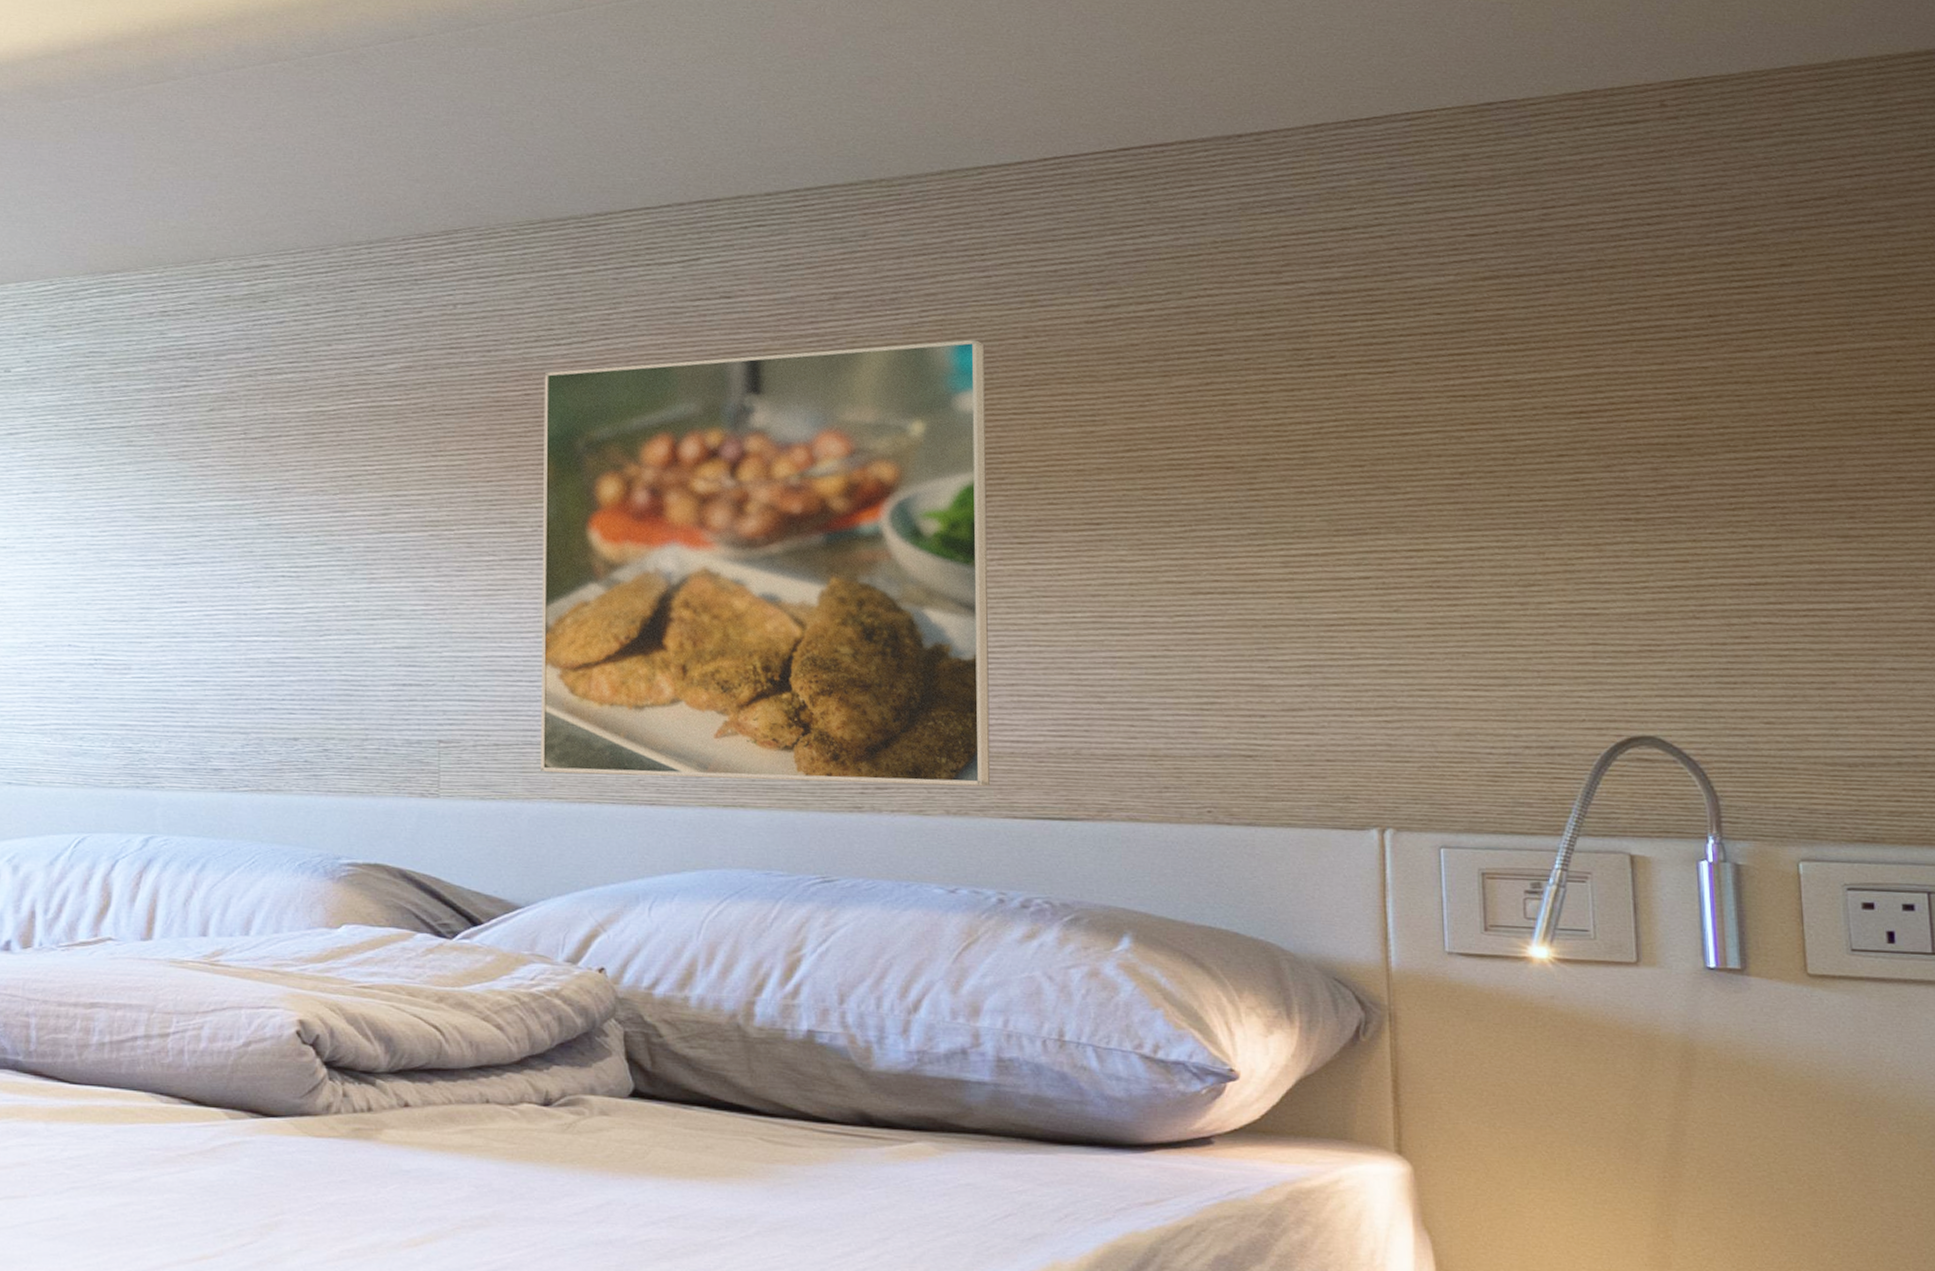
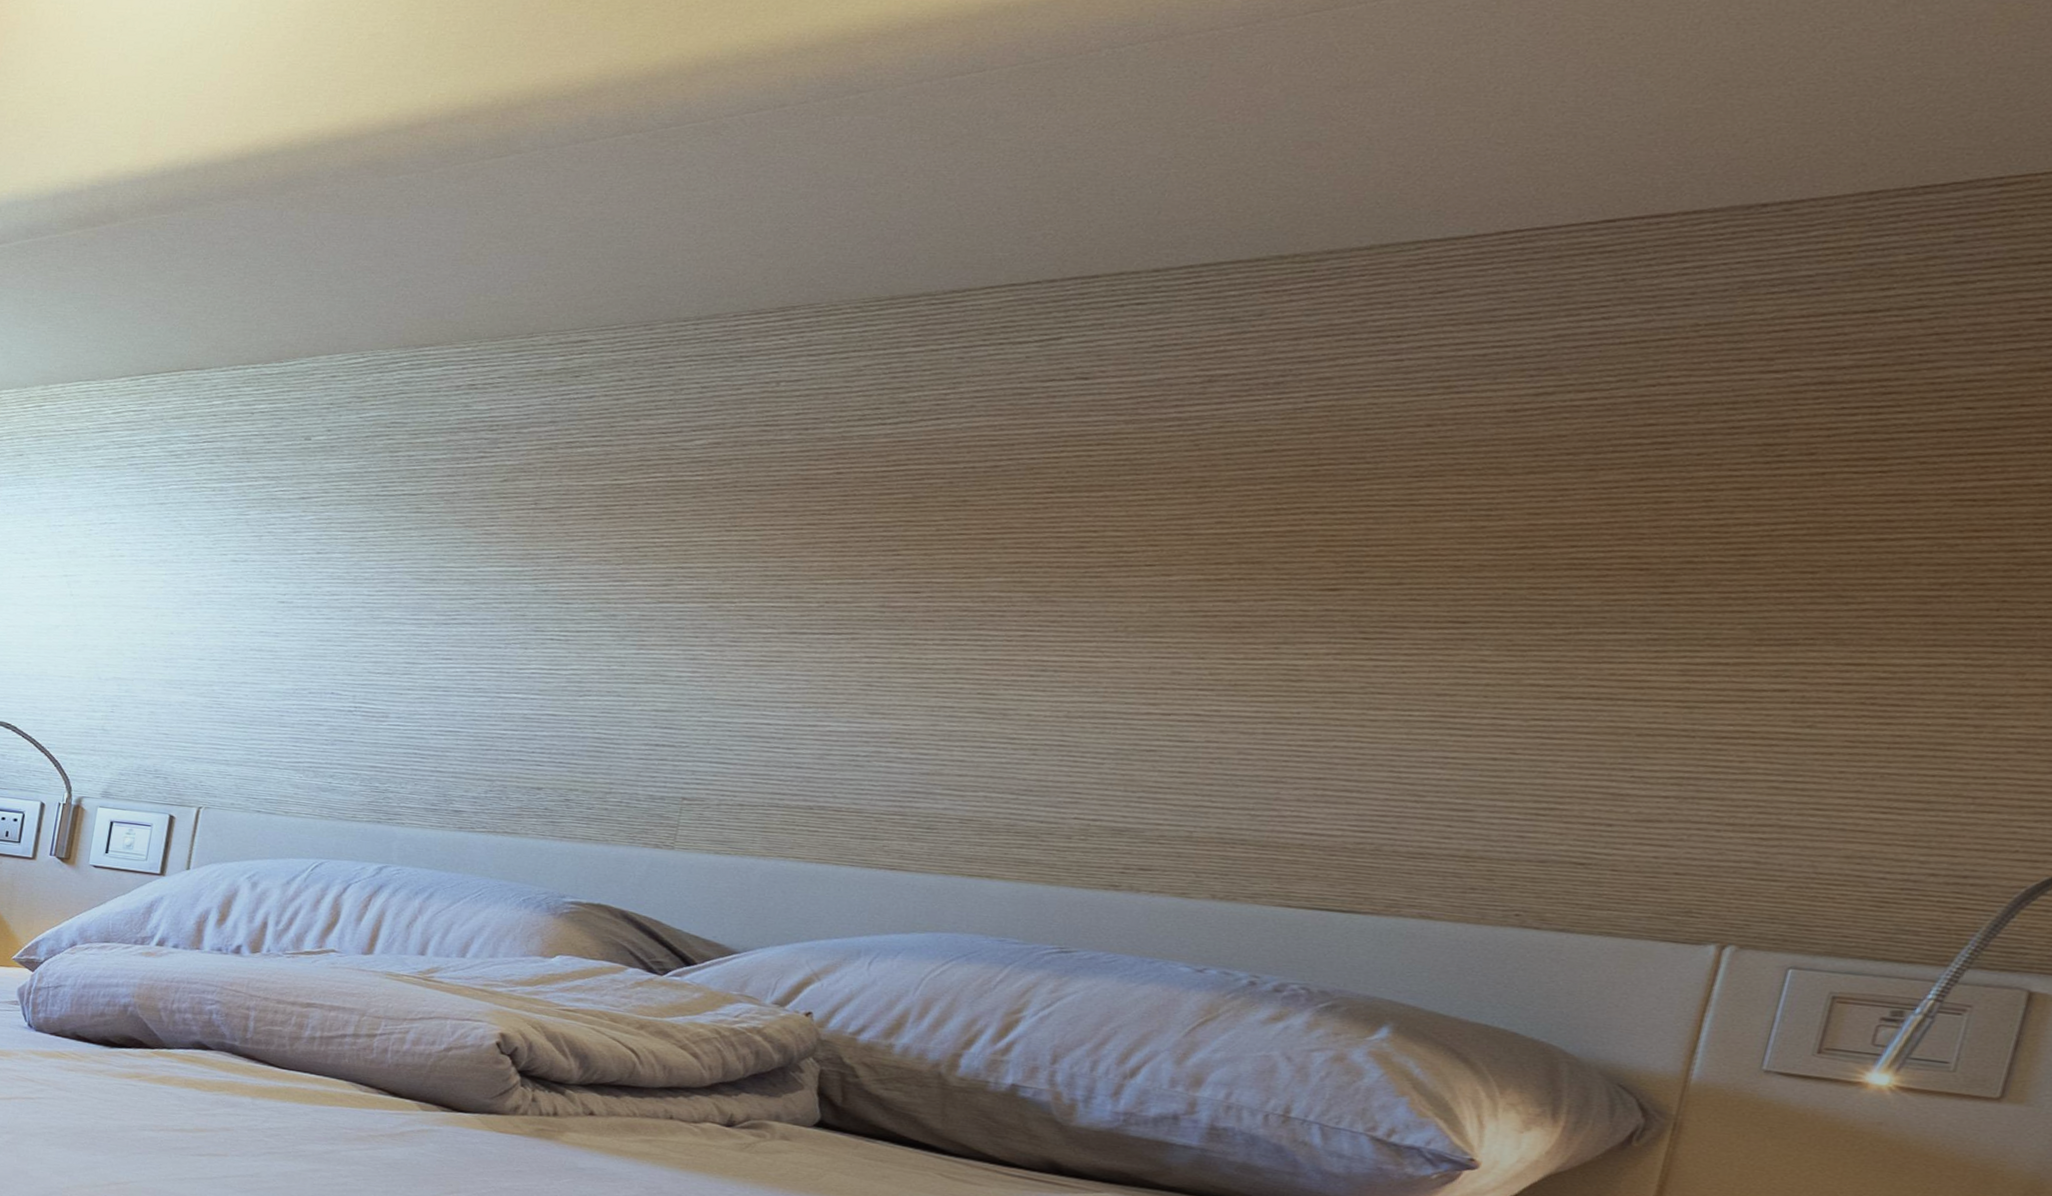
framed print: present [541,339,991,787] -> none [782,427,1377,876]

